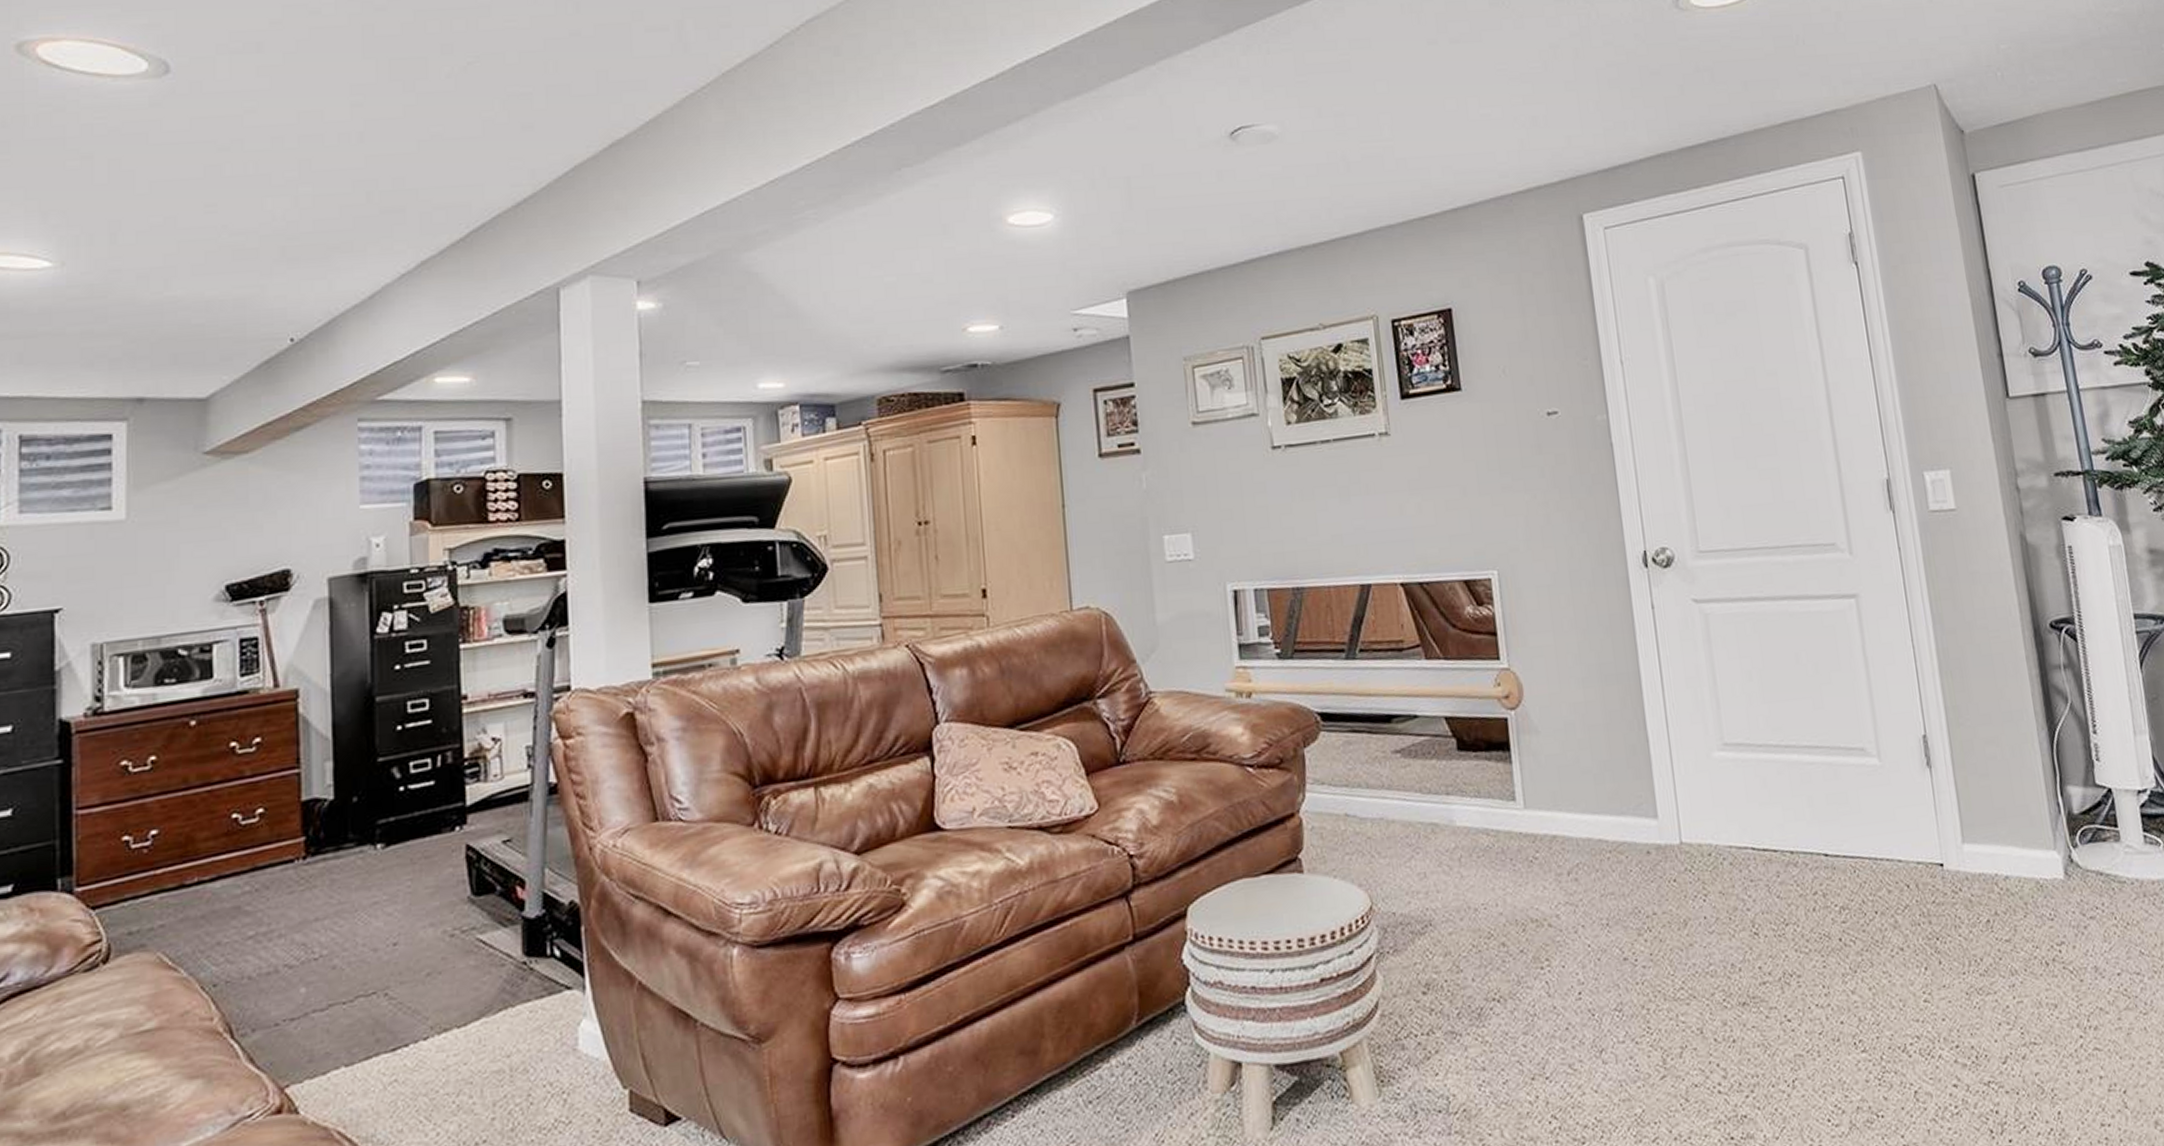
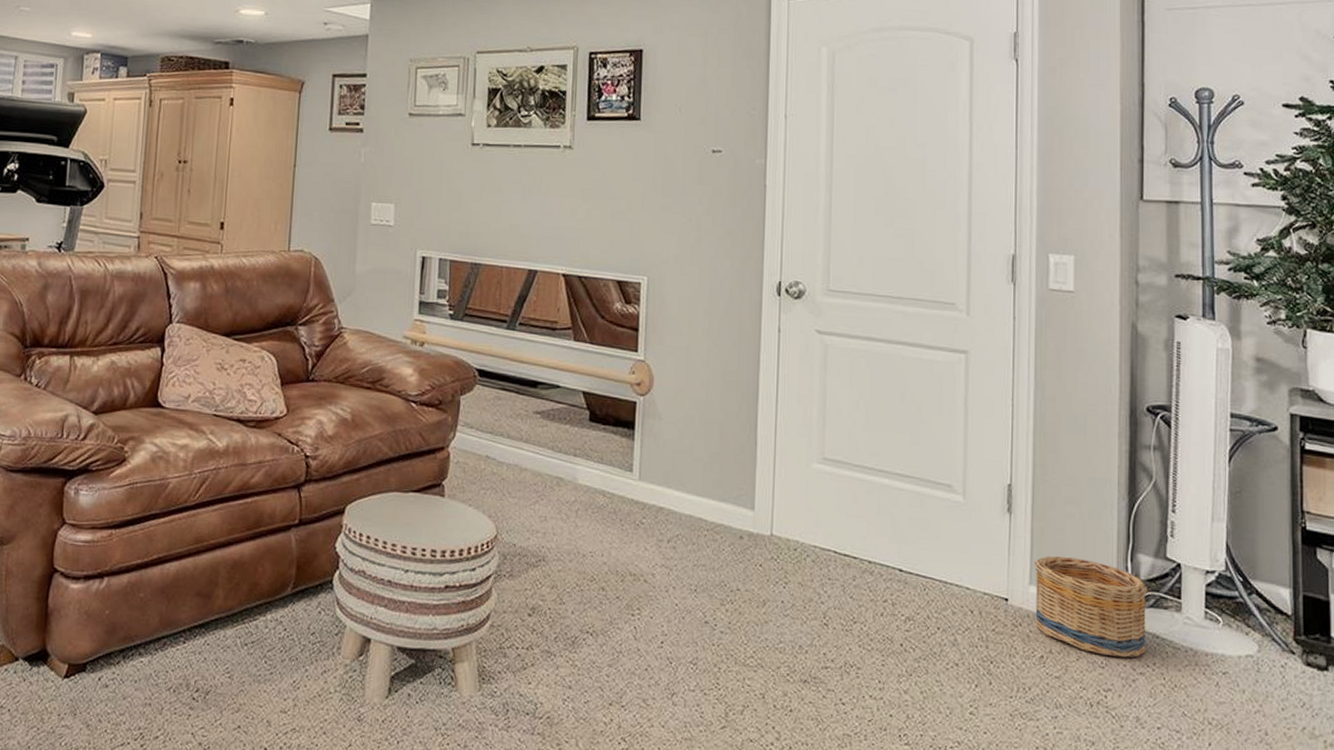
basket: none [1964,803,2092,906] -> present [1035,555,1147,658]

